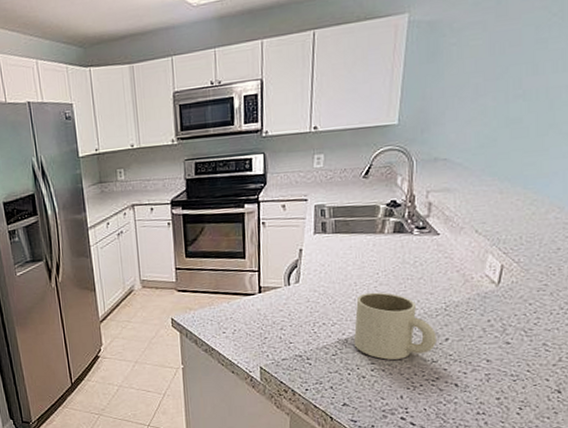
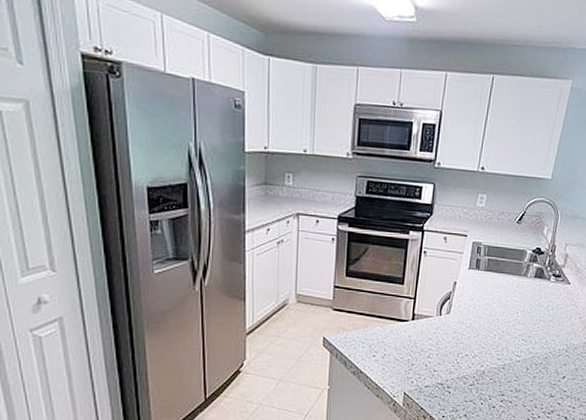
mug: present [353,292,436,360] -> none [489,329,556,392]

